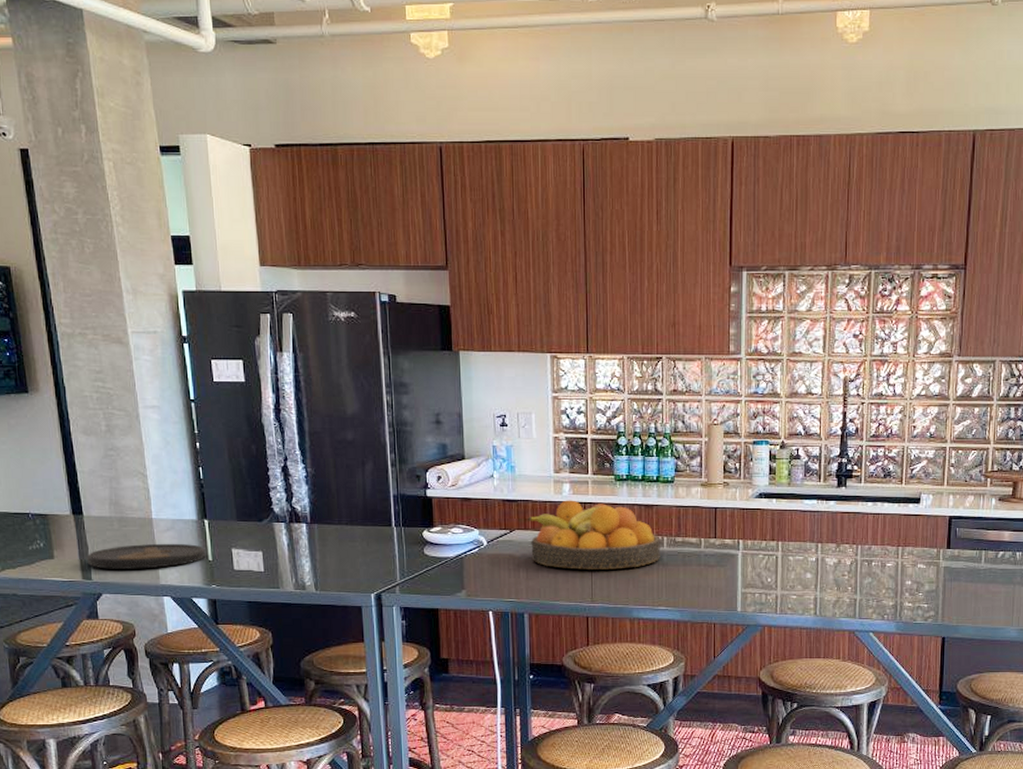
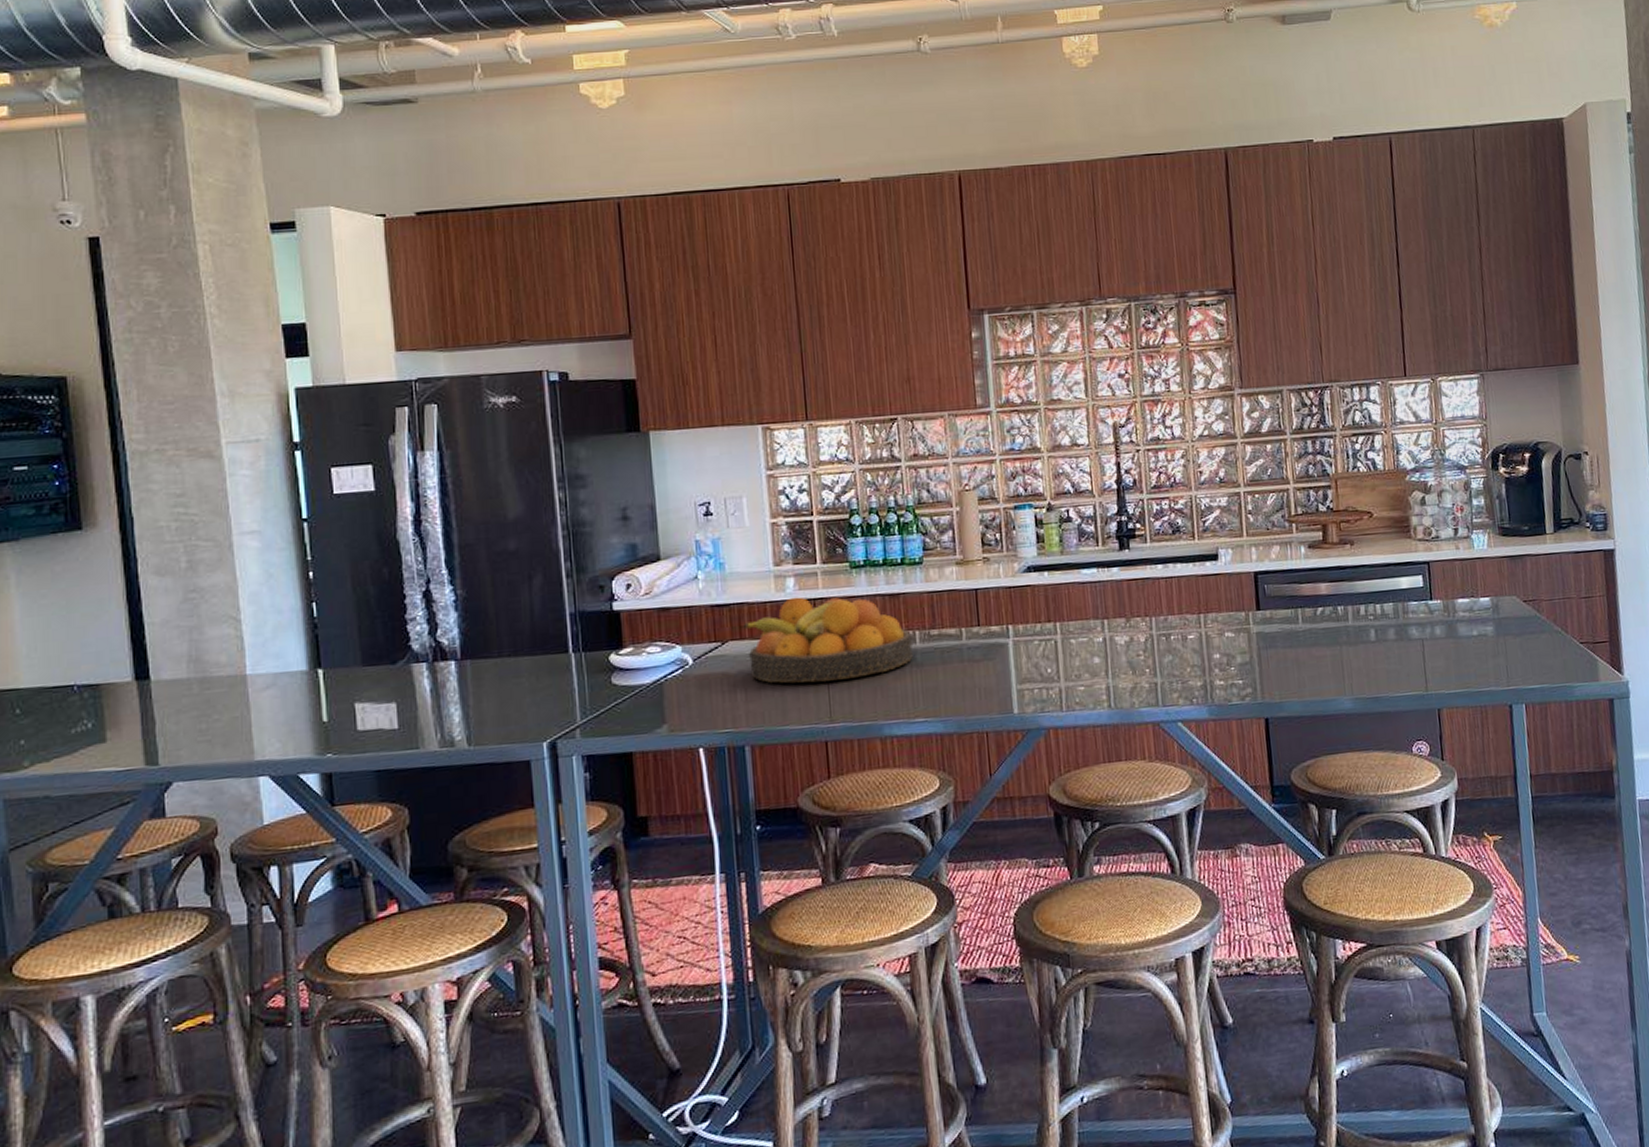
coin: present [86,543,205,569] -> none [152,703,318,749]

